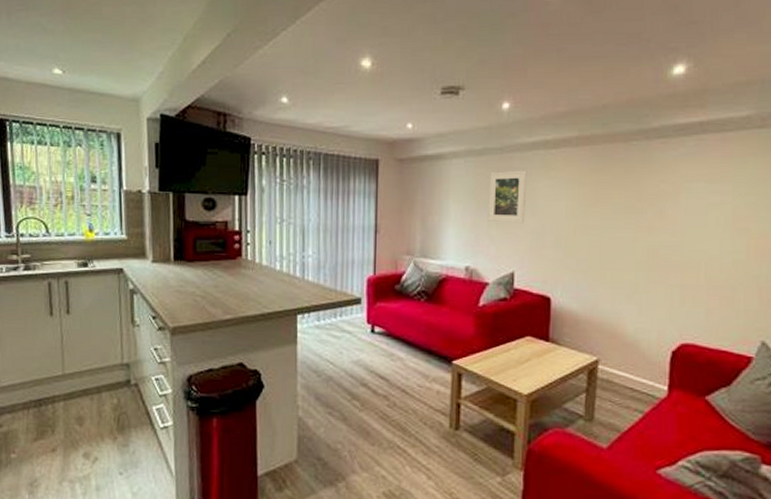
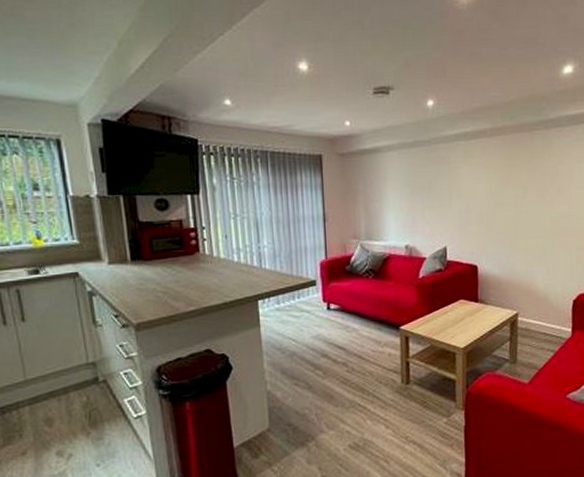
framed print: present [488,170,527,223] -> none [421,159,453,206]

